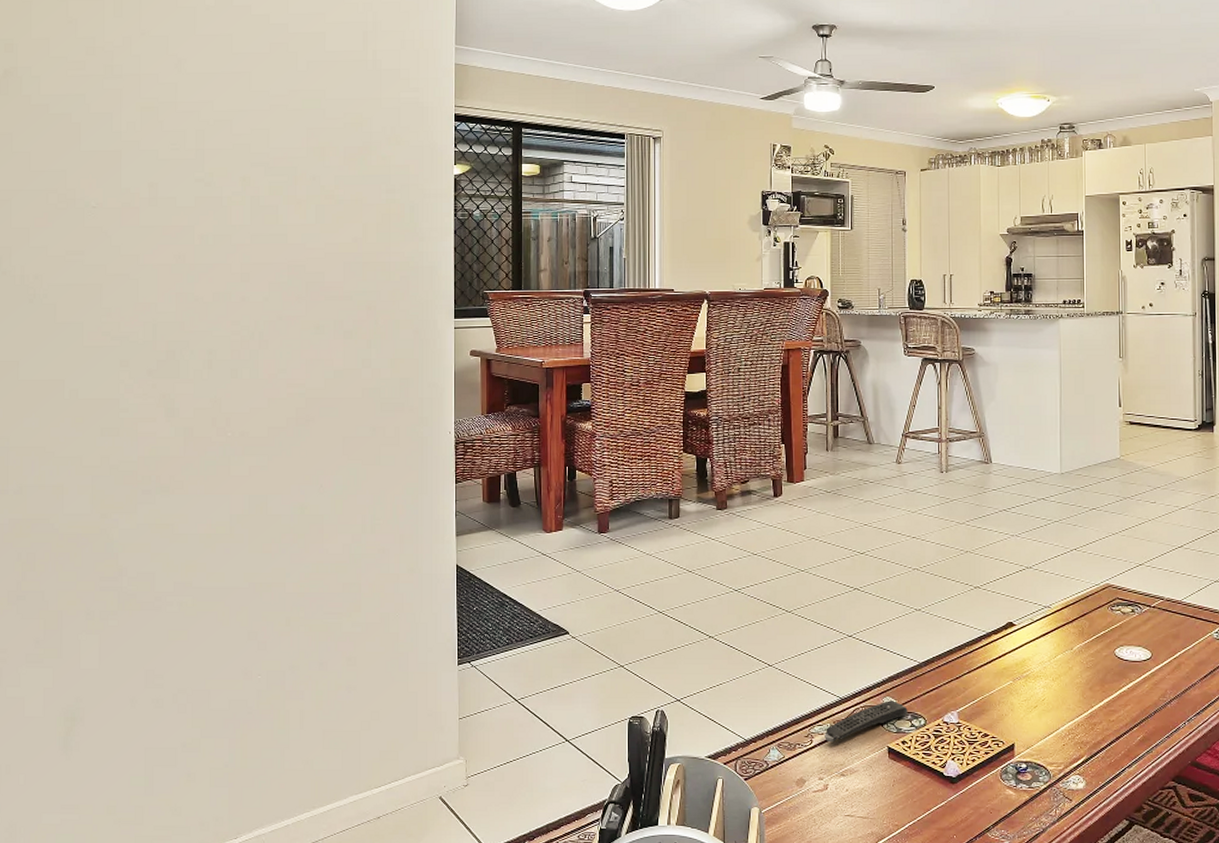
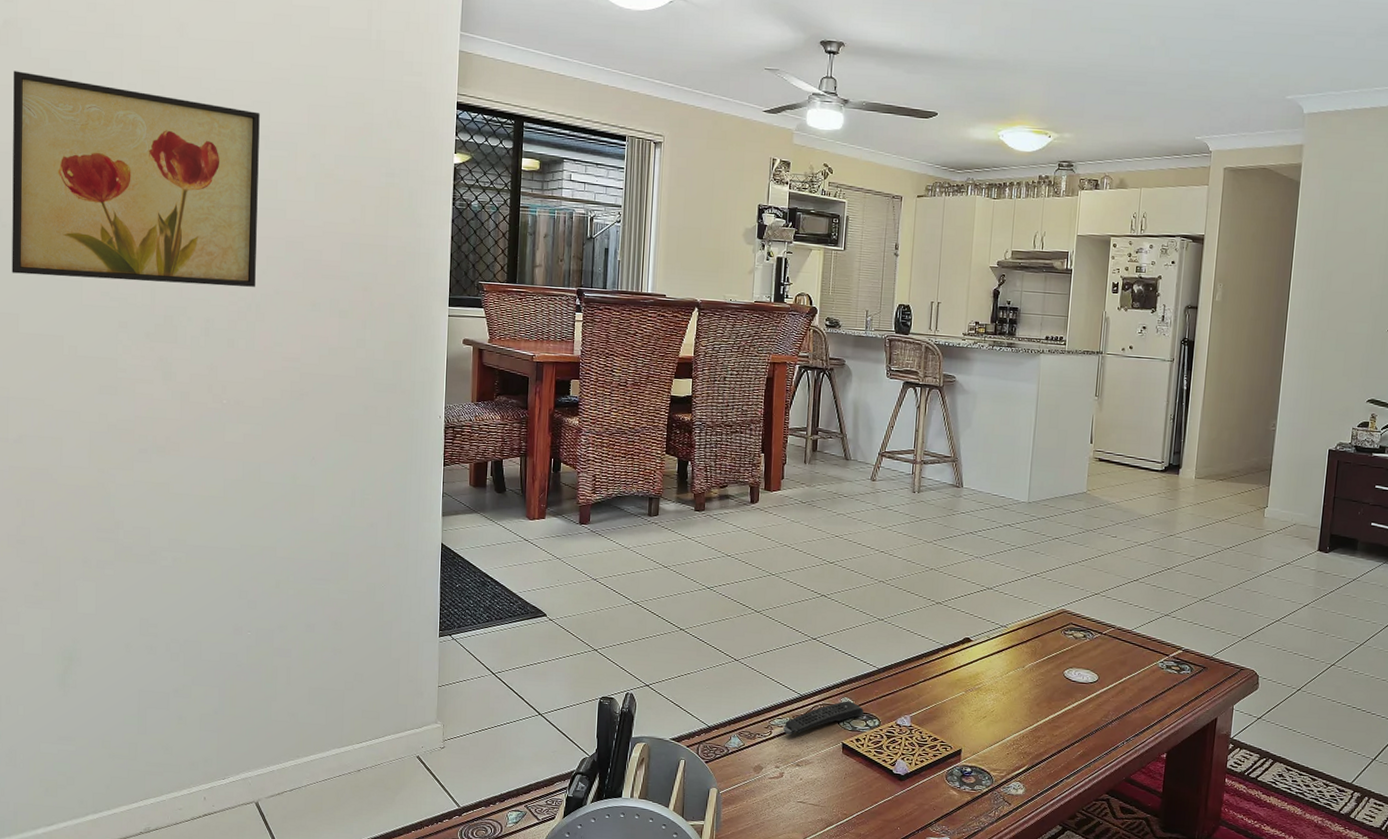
wall art: none [12,119,259,320] -> present [12,71,260,287]

